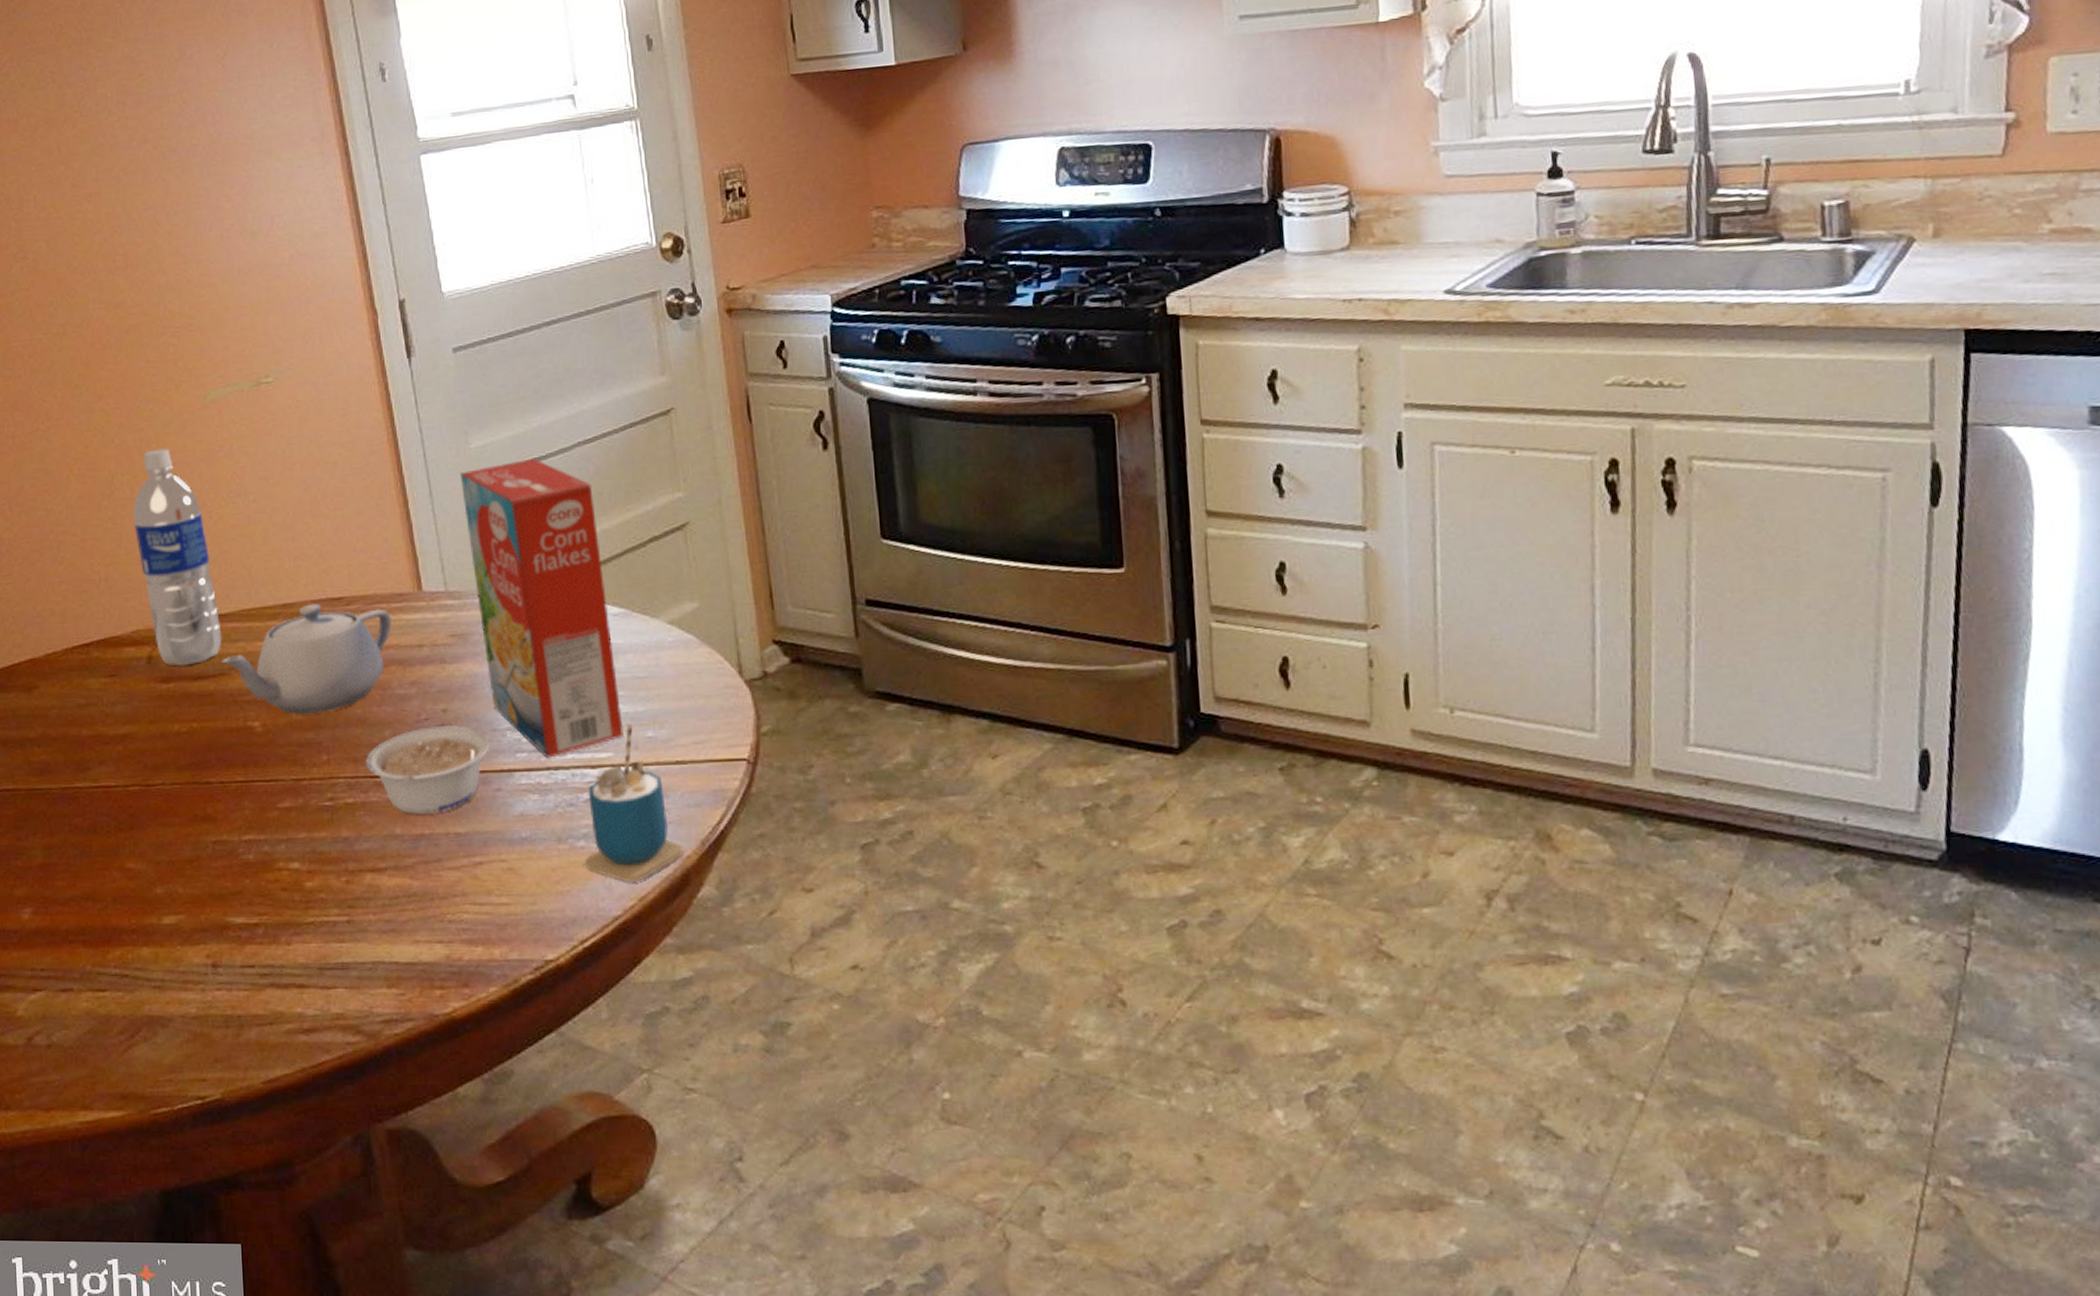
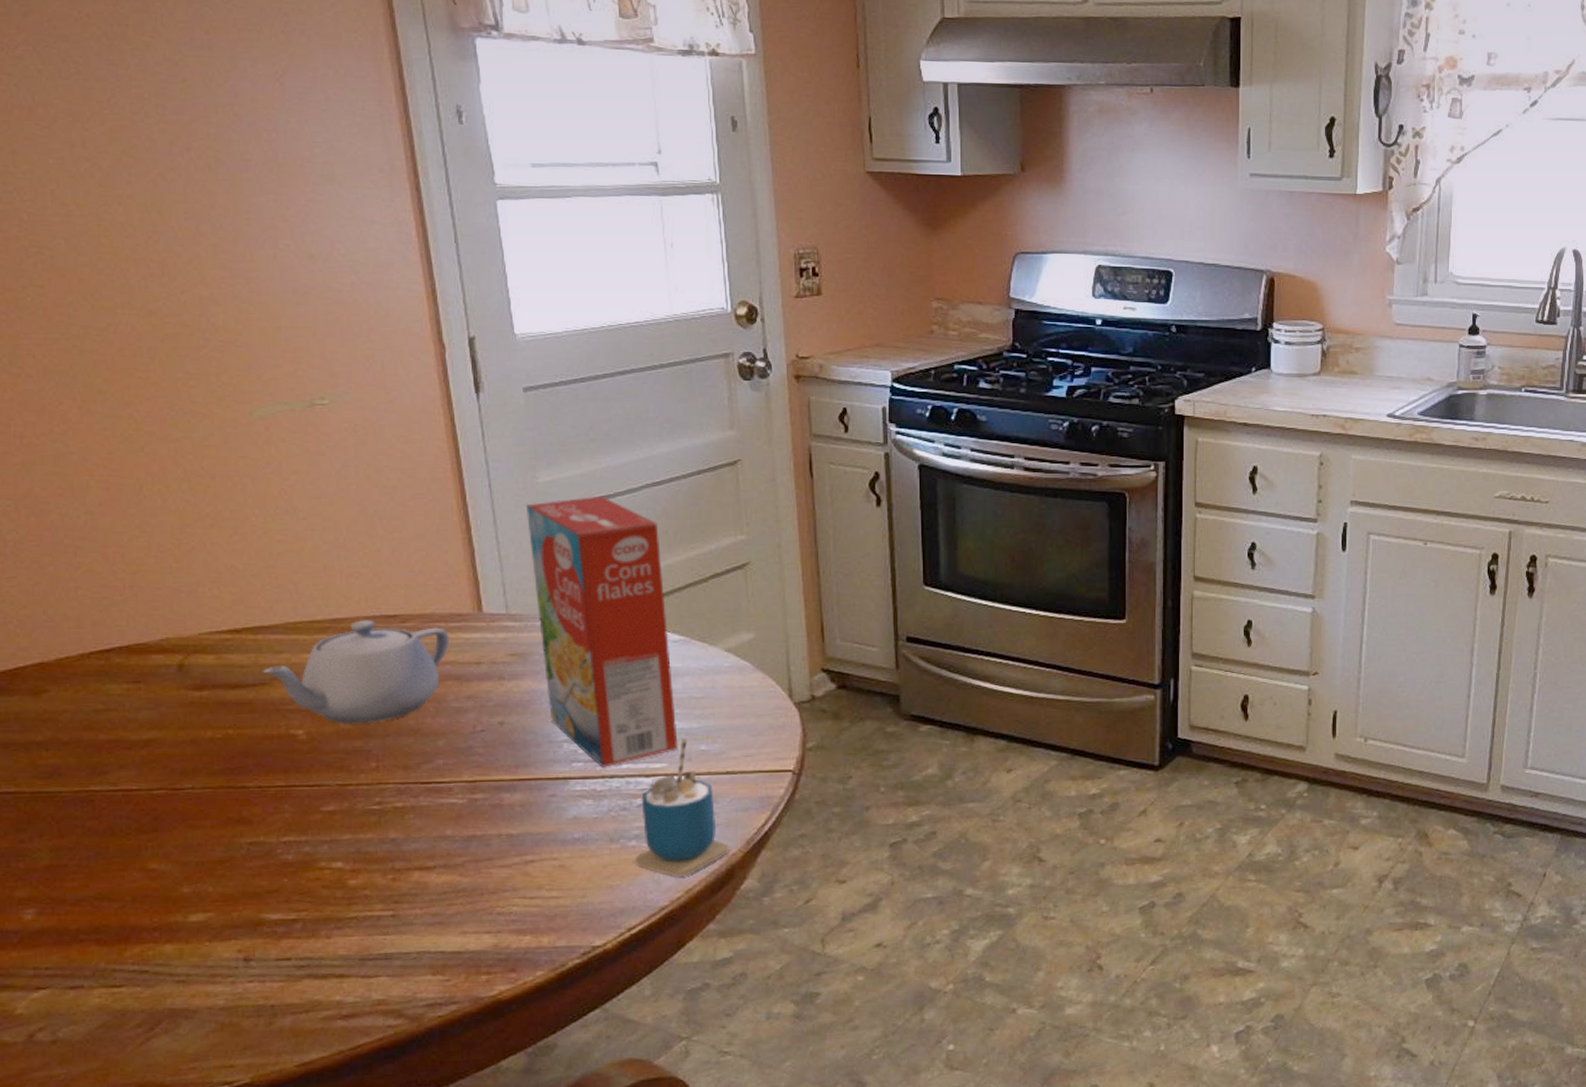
water bottle: present [132,448,222,666] -> none [163,461,264,675]
legume: present [366,724,490,814] -> none [417,736,546,817]

